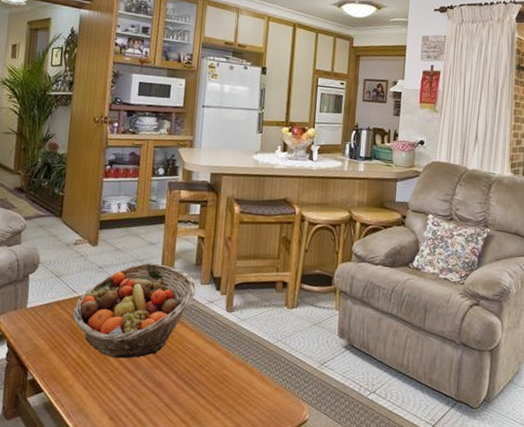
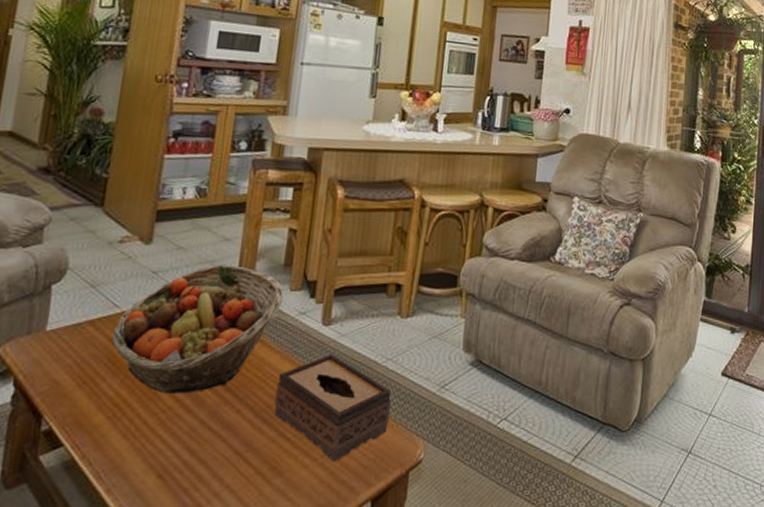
tissue box: none [192,335,282,417] -> present [274,355,392,462]

